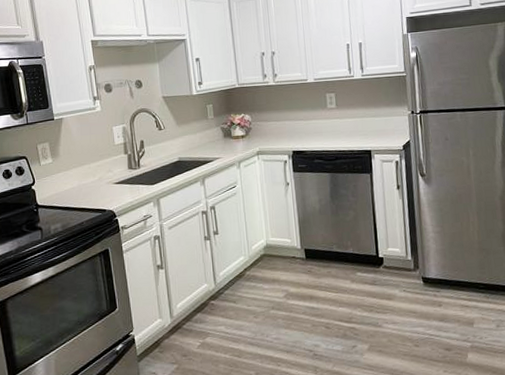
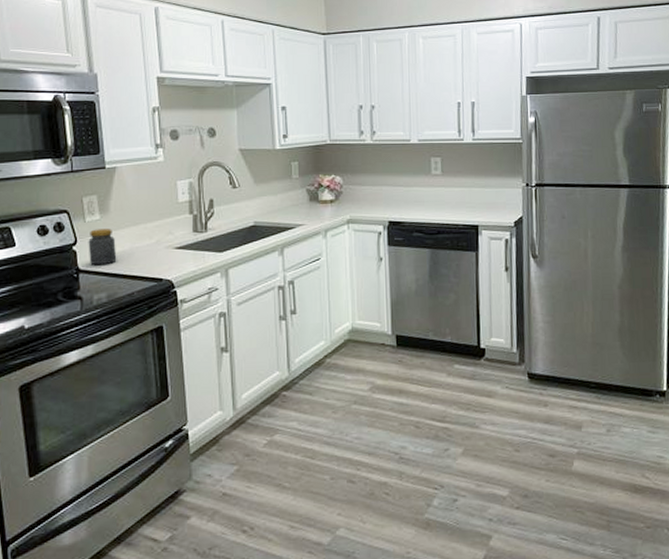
jar: none [44,170,68,201] -> present [88,229,117,266]

